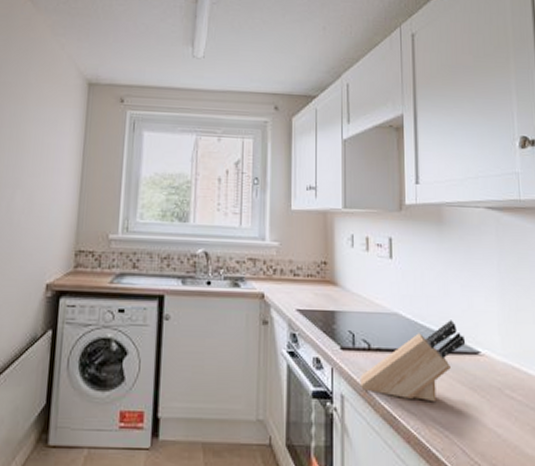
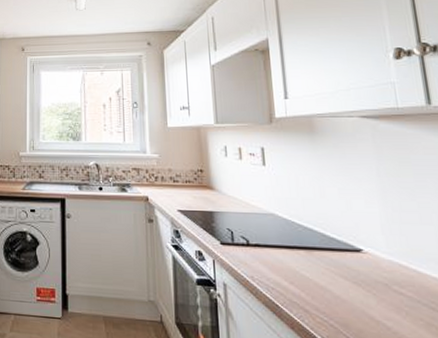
knife block: present [359,320,466,403] -> none [240,220,347,294]

